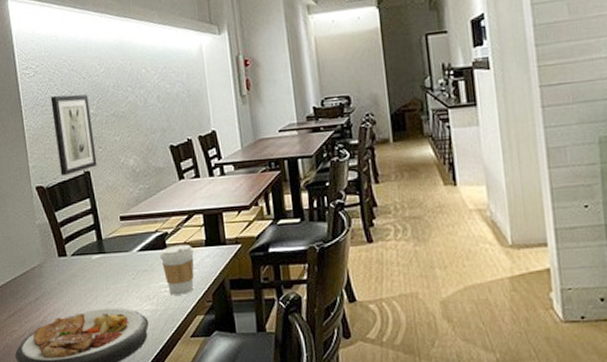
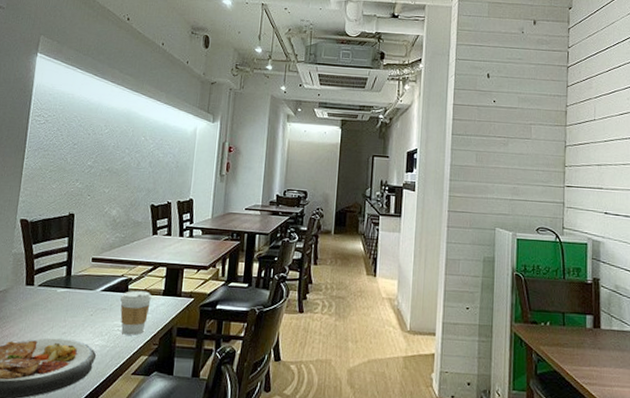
wall art: present [50,94,98,177] -> none [47,143,89,215]

